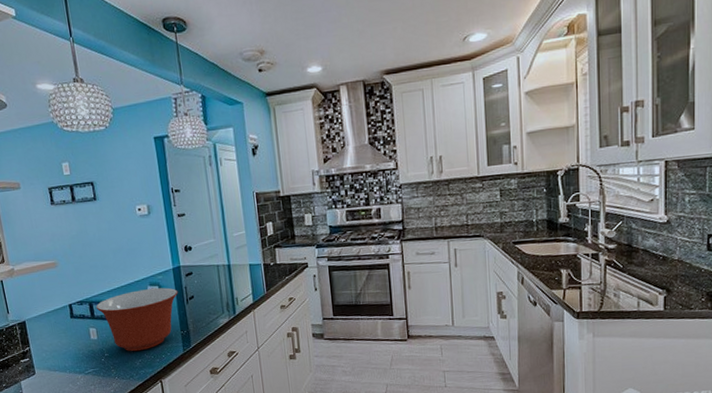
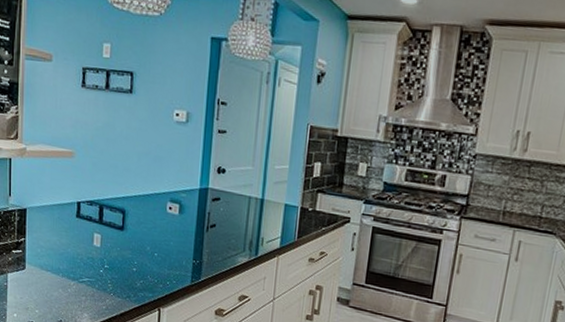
mixing bowl: present [96,287,178,352] -> none [106,203,200,272]

